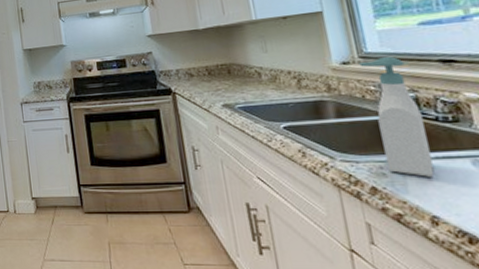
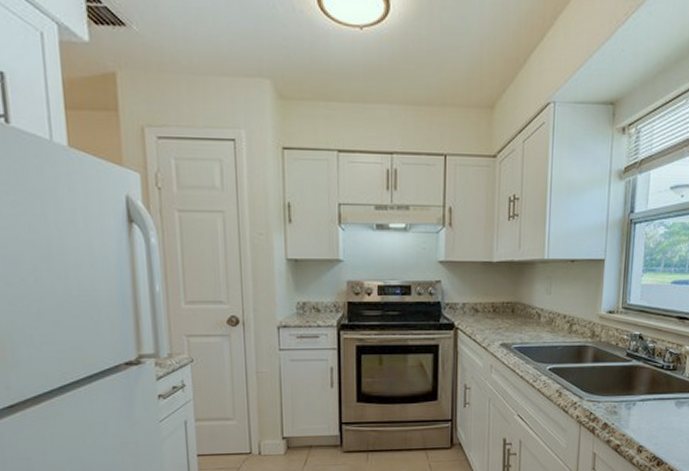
soap bottle: present [359,56,434,177] -> none [619,309,654,415]

